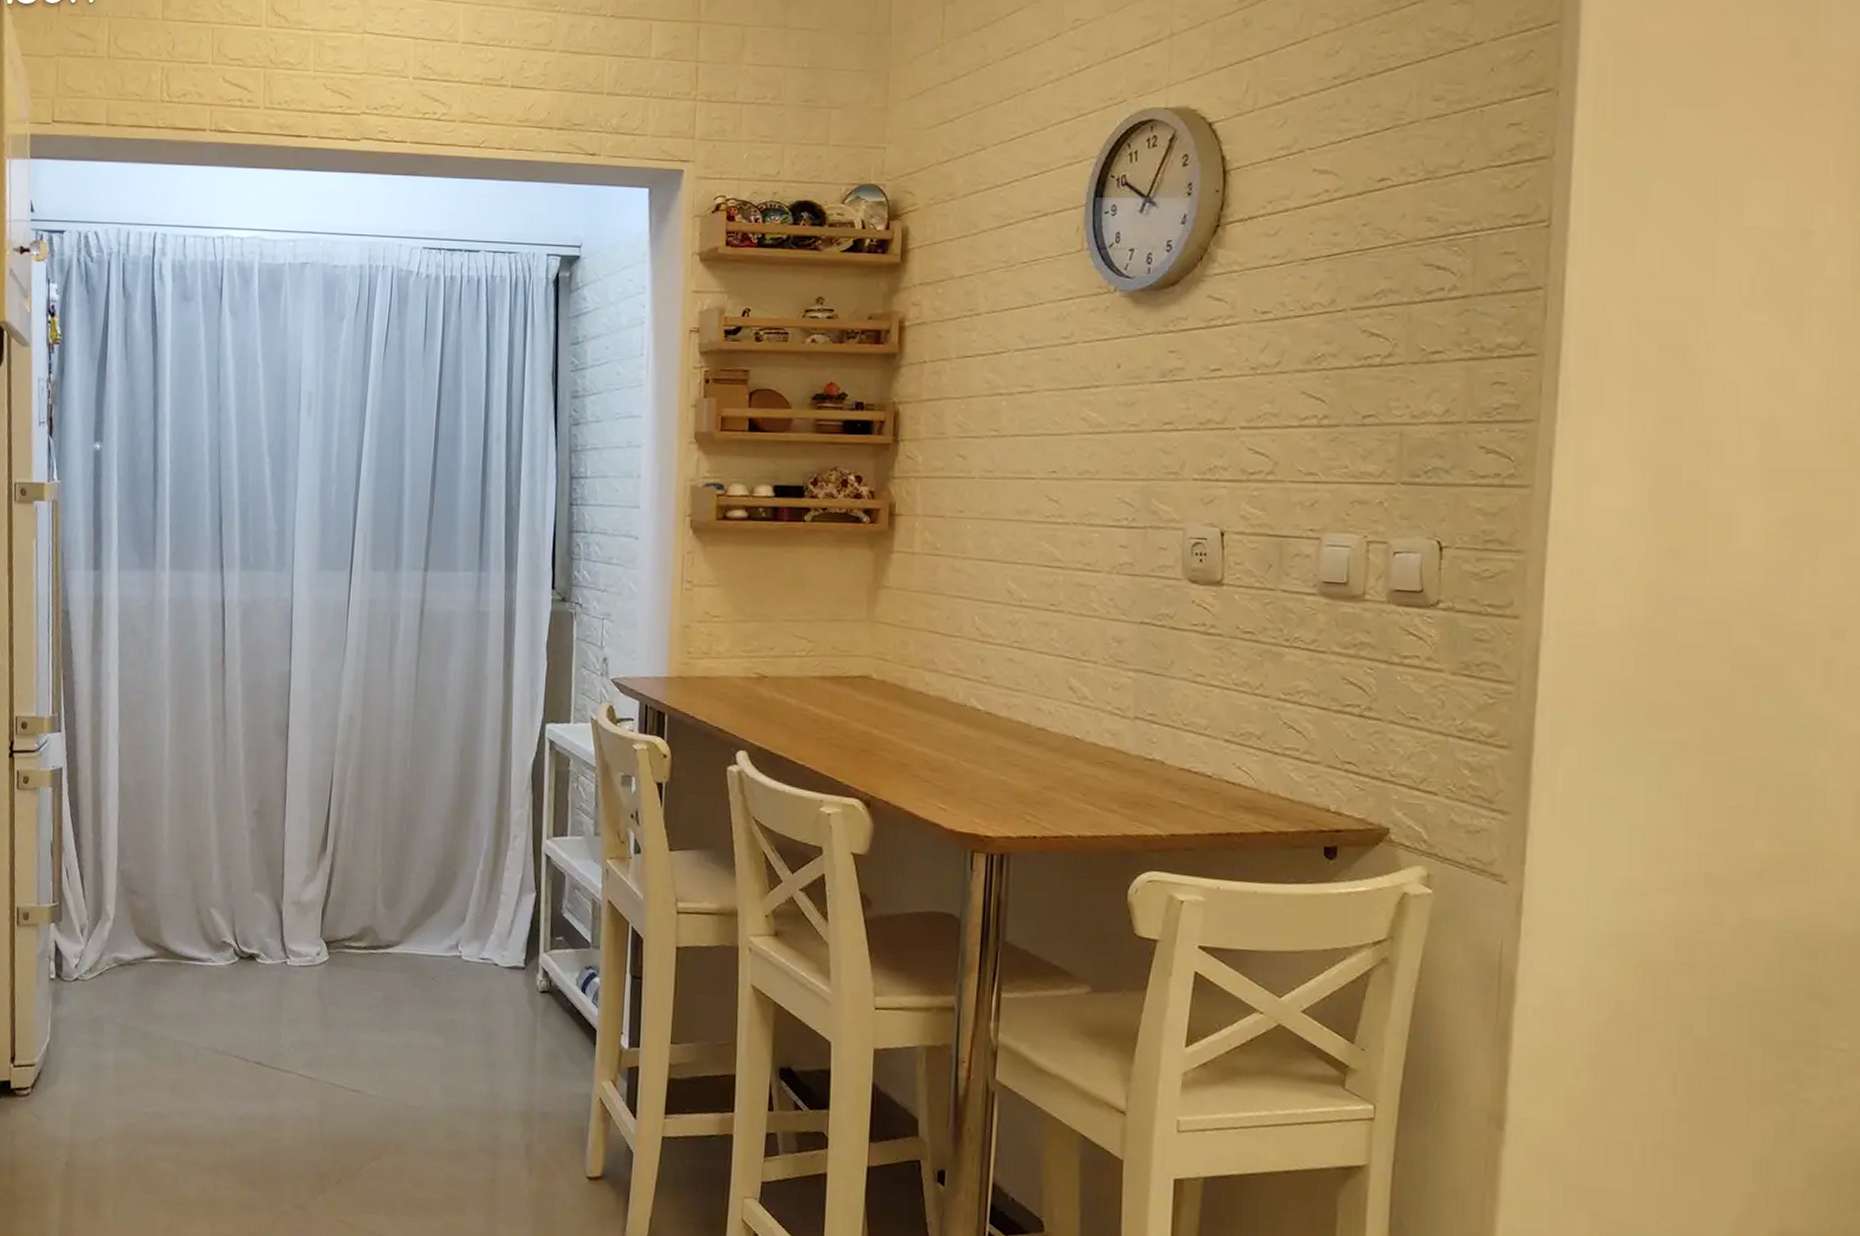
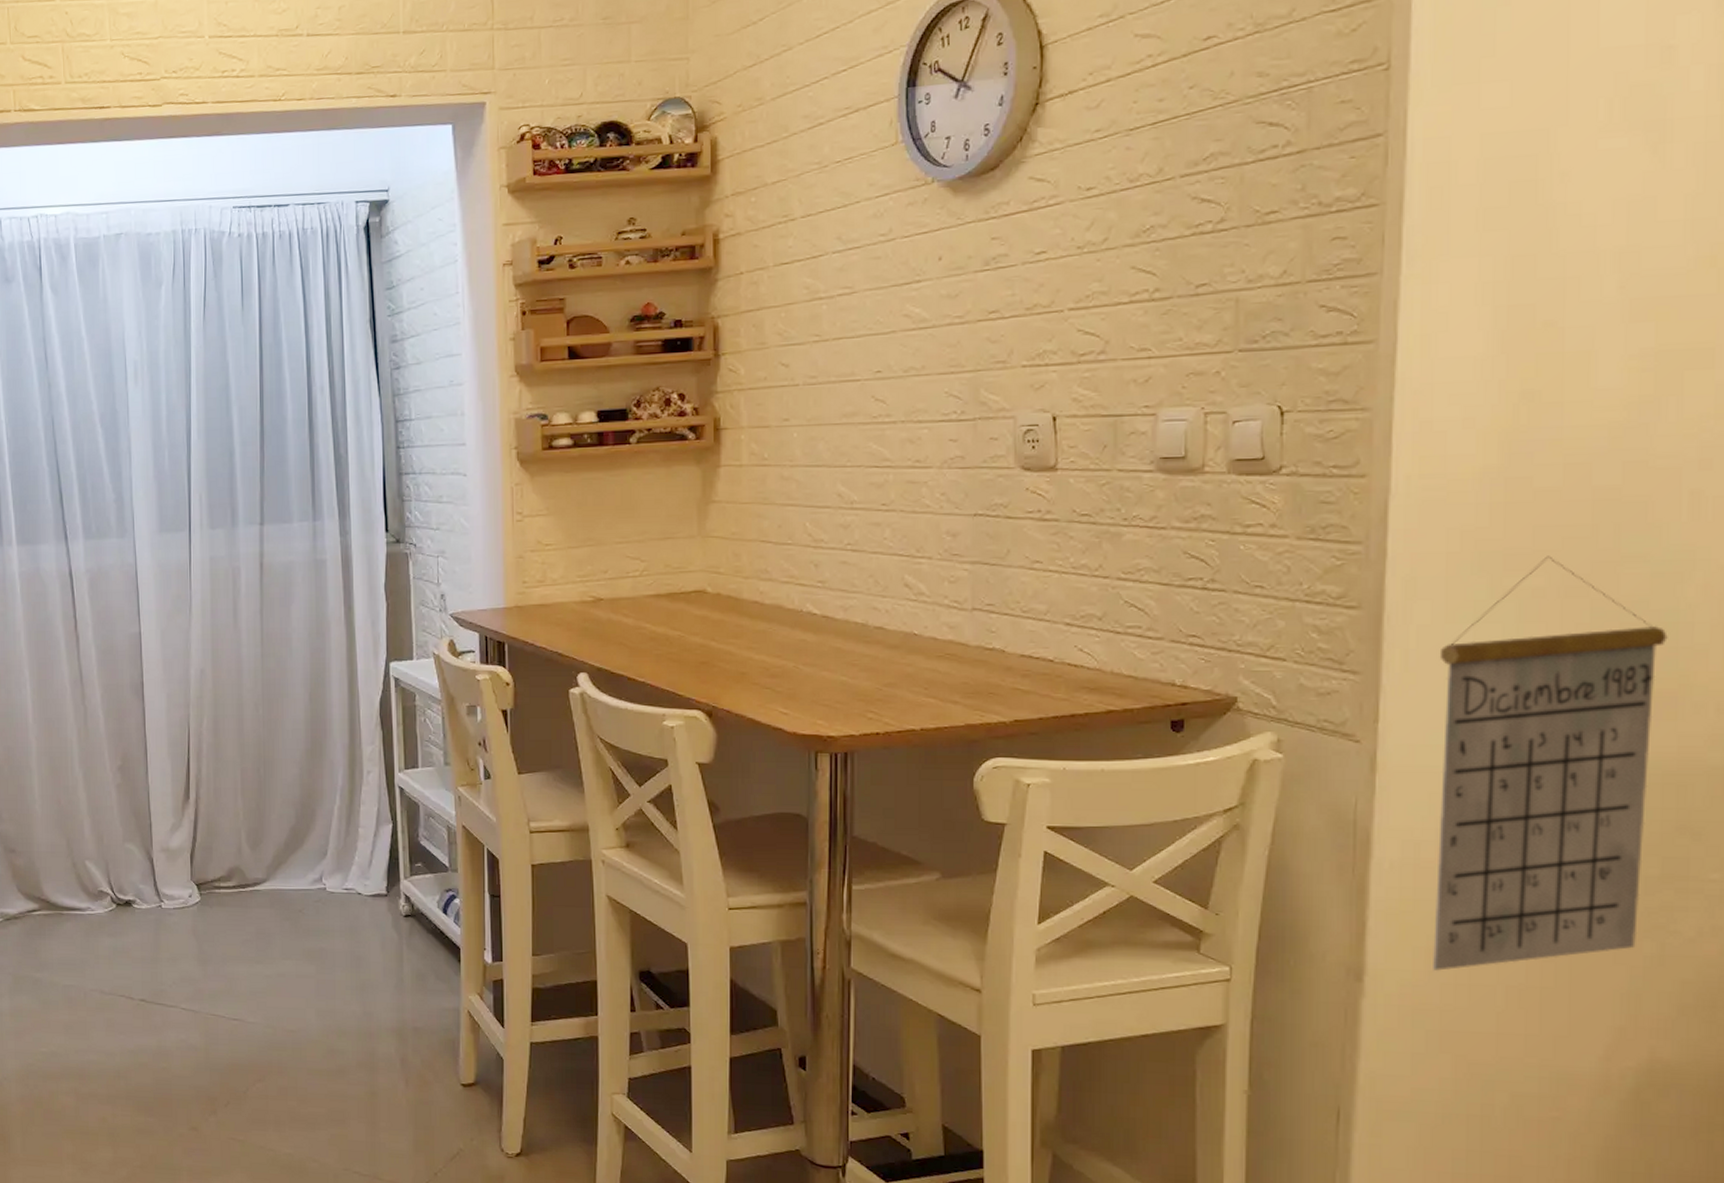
calendar: none [1572,711,1801,1124] -> present [1433,556,1668,971]

